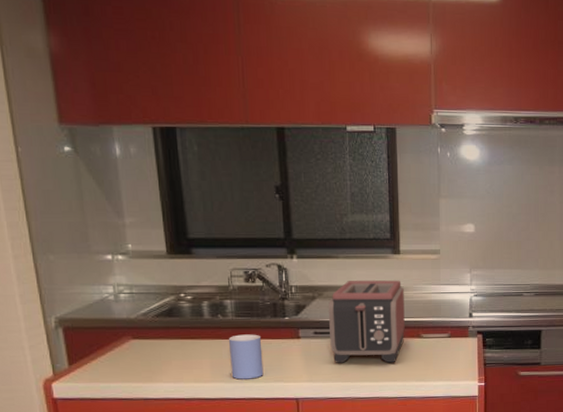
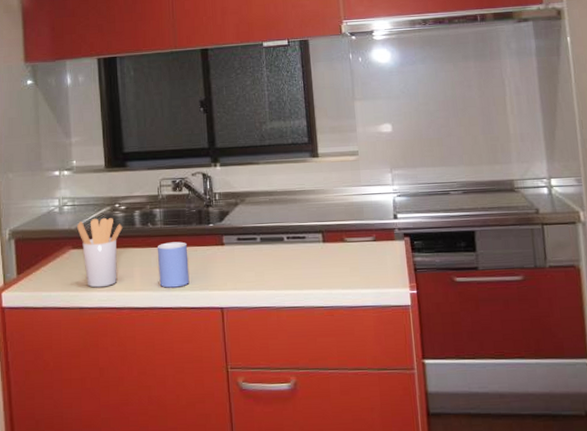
utensil holder: none [137,308,190,379] -> present [77,218,123,288]
toaster: present [328,280,405,363] -> none [250,183,328,270]

